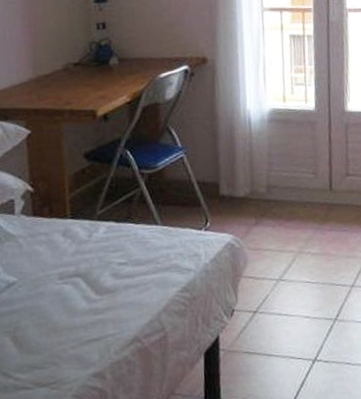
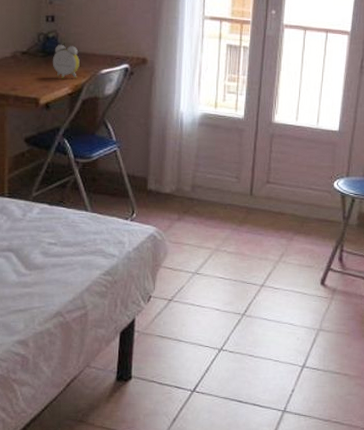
alarm clock: none [106,51,136,88] -> present [52,44,80,79]

